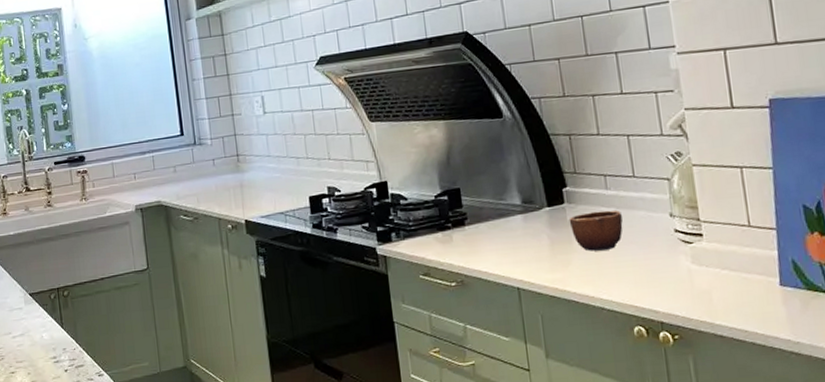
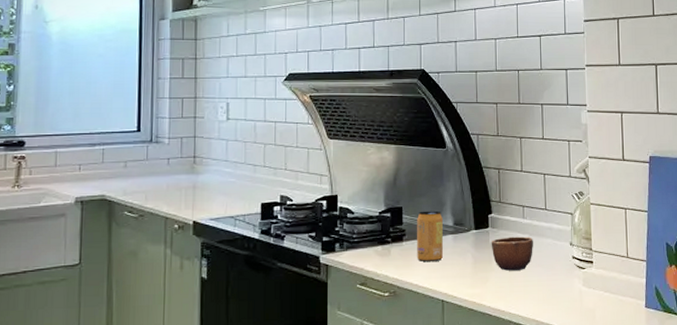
beverage can: none [478,189,513,247] -> present [417,210,443,263]

